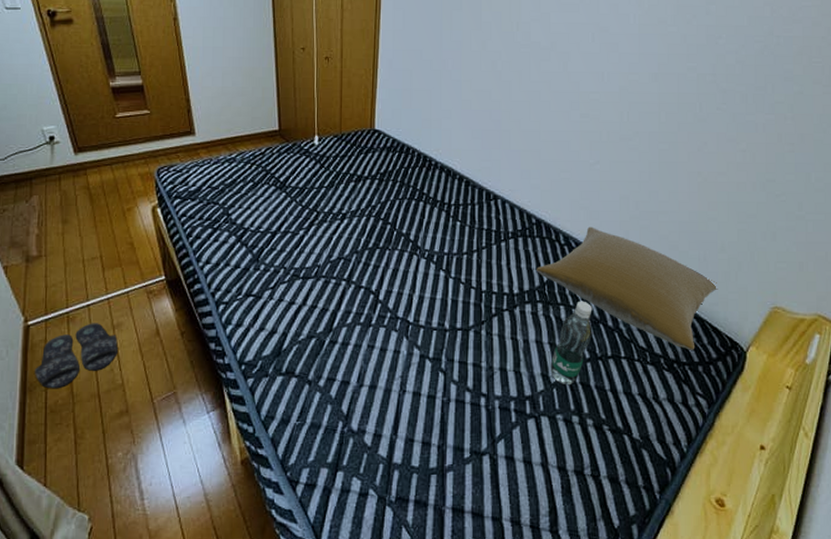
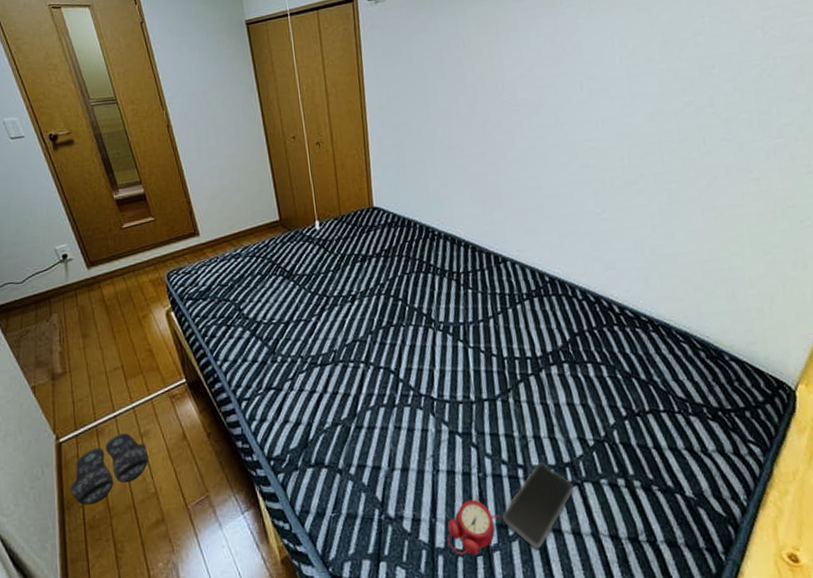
alarm clock: none [406,418,458,473] -> present [447,495,500,556]
mobile phone: none [459,393,530,473] -> present [502,462,574,549]
pillow: present [537,226,717,350] -> none [557,277,752,396]
bottle: present [550,301,593,386] -> none [586,355,626,447]

